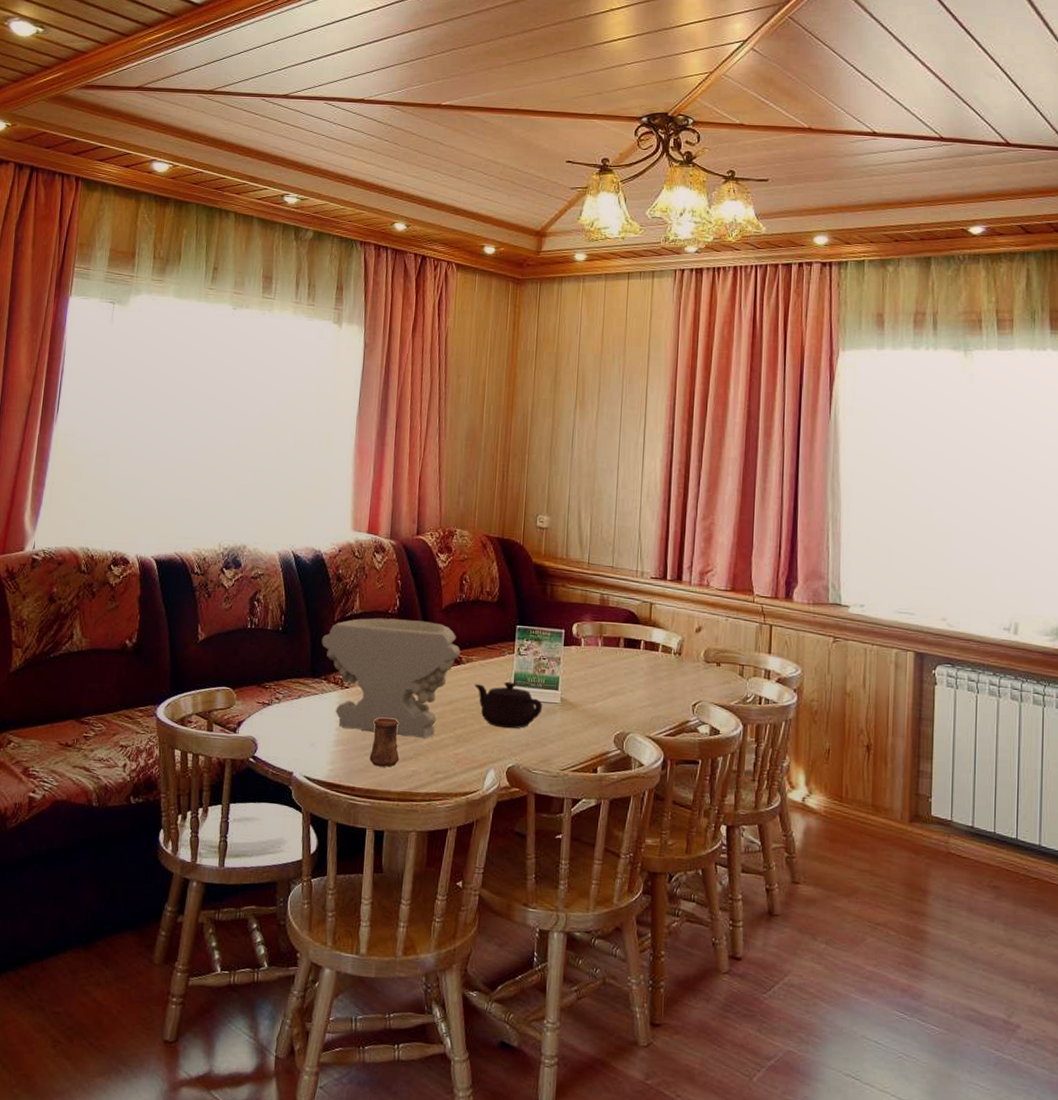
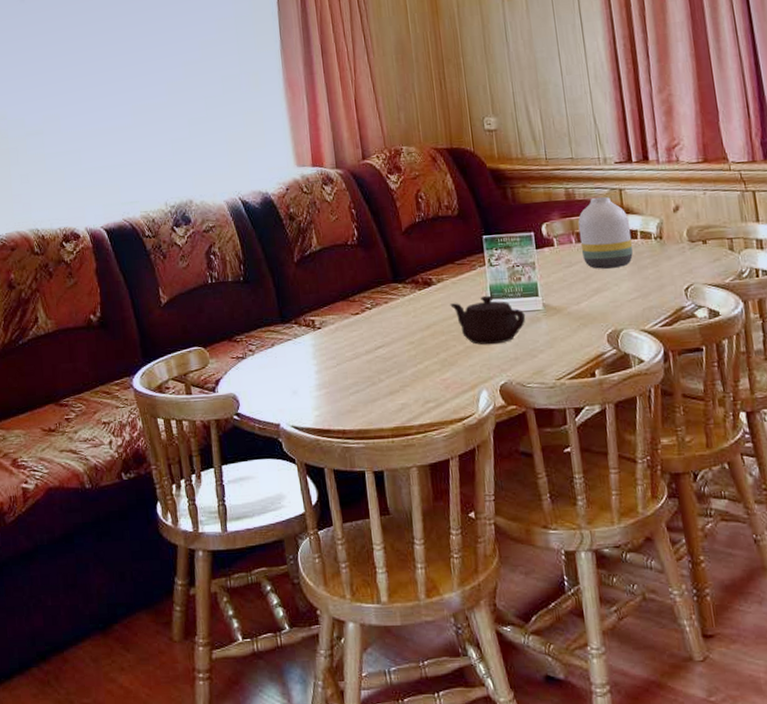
decorative bowl: present [322,618,461,738] -> none [285,246,430,371]
cup: present [369,717,400,767] -> none [353,352,386,405]
vase: none [605,607,654,676] -> present [578,197,633,269]

